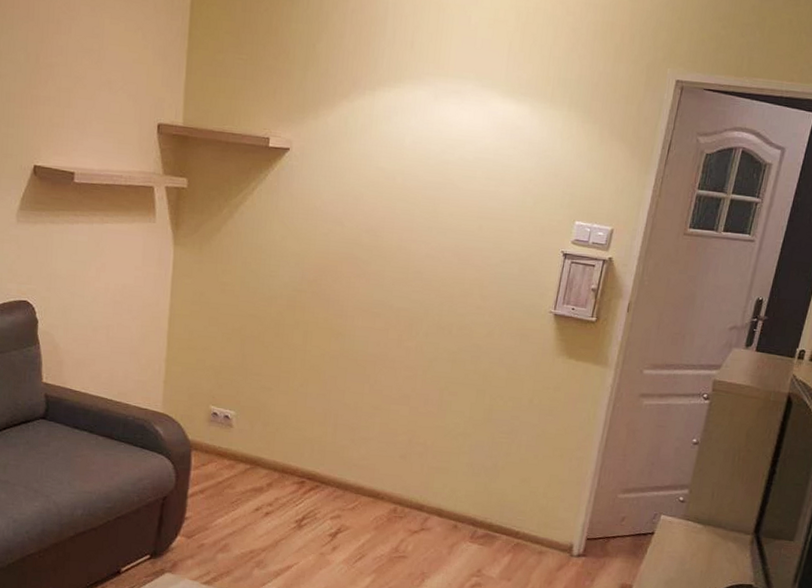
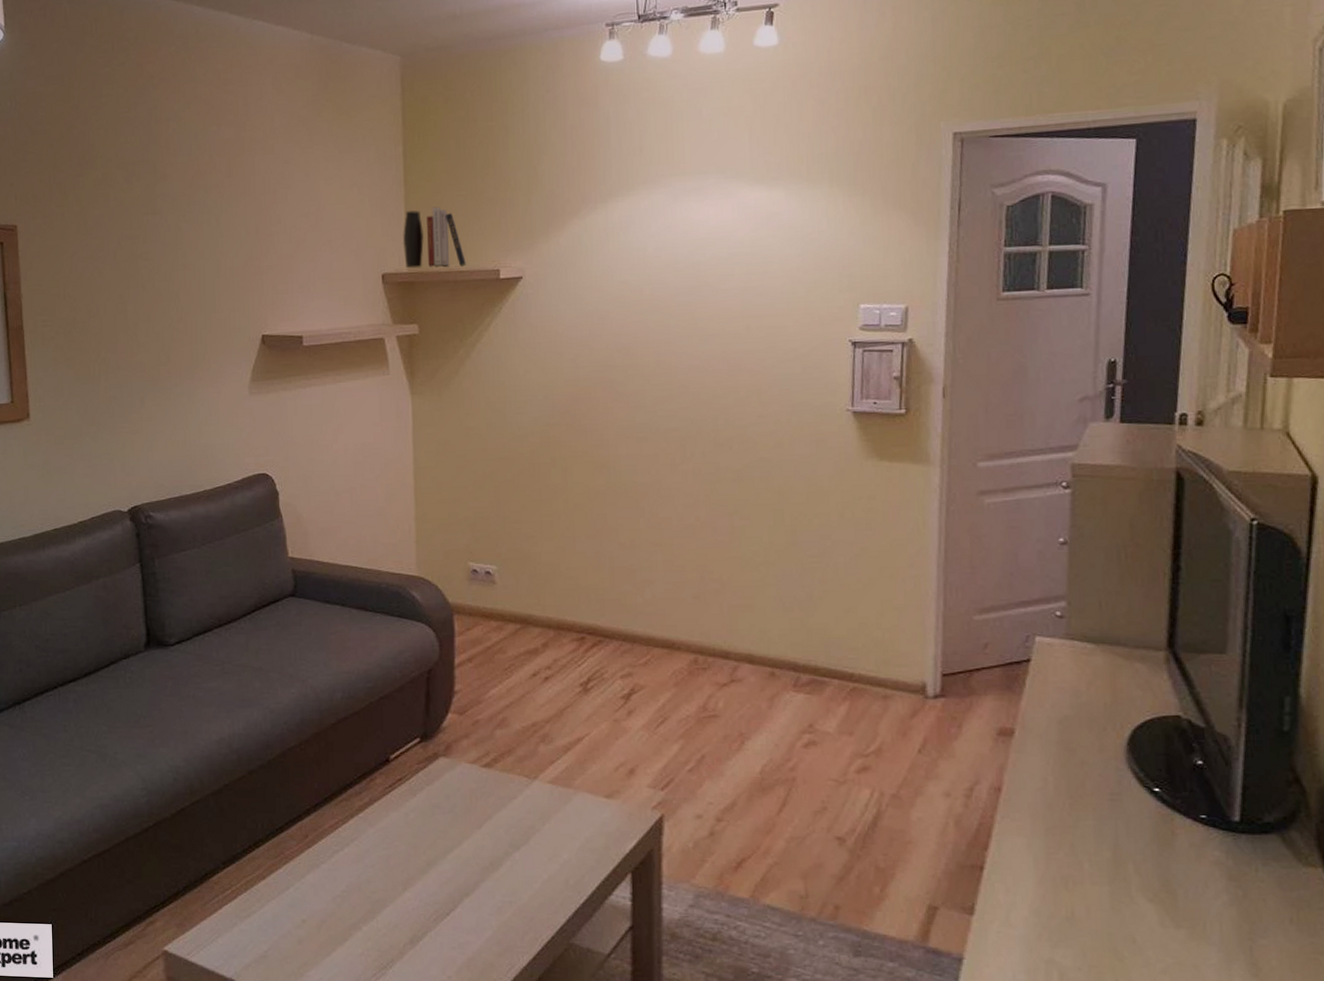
vase: none [180,64,203,124] -> present [402,210,425,269]
books: none [203,65,240,130] -> present [427,206,467,268]

